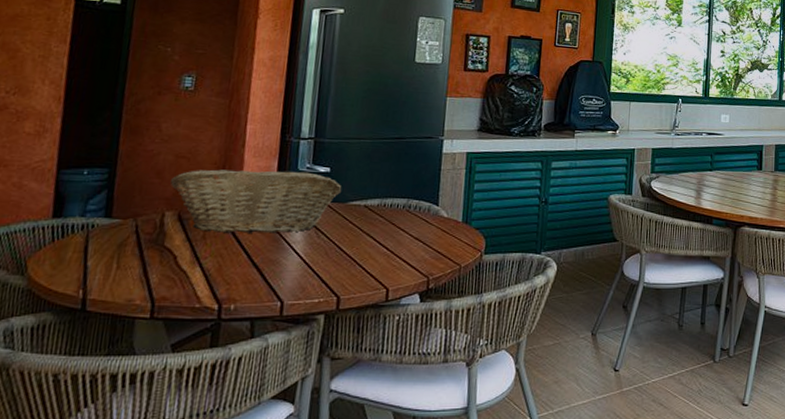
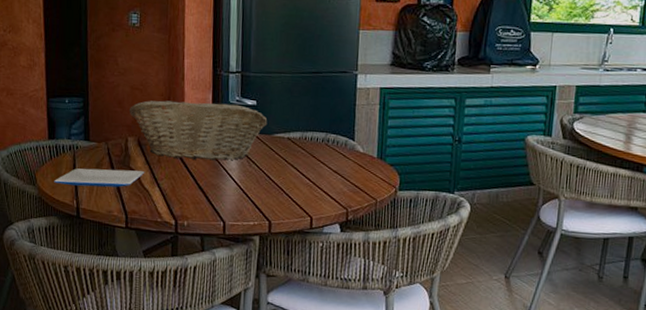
plate: none [53,249,184,272] -> present [54,168,145,188]

